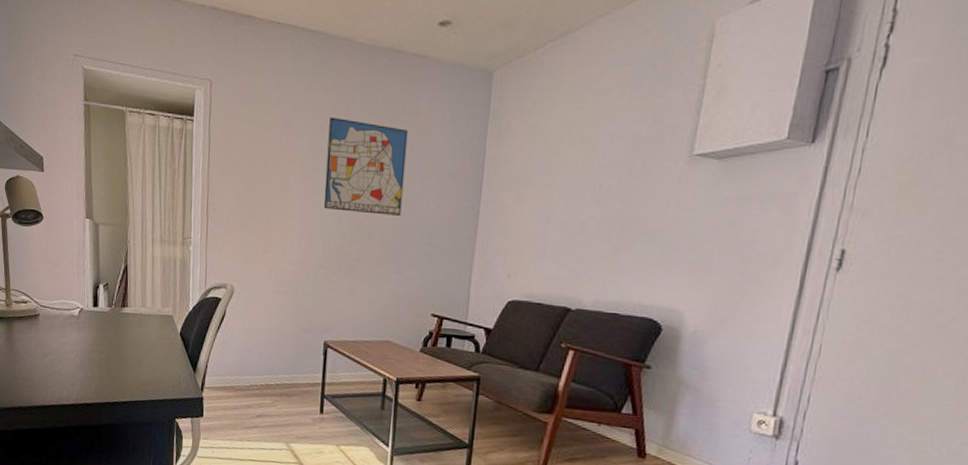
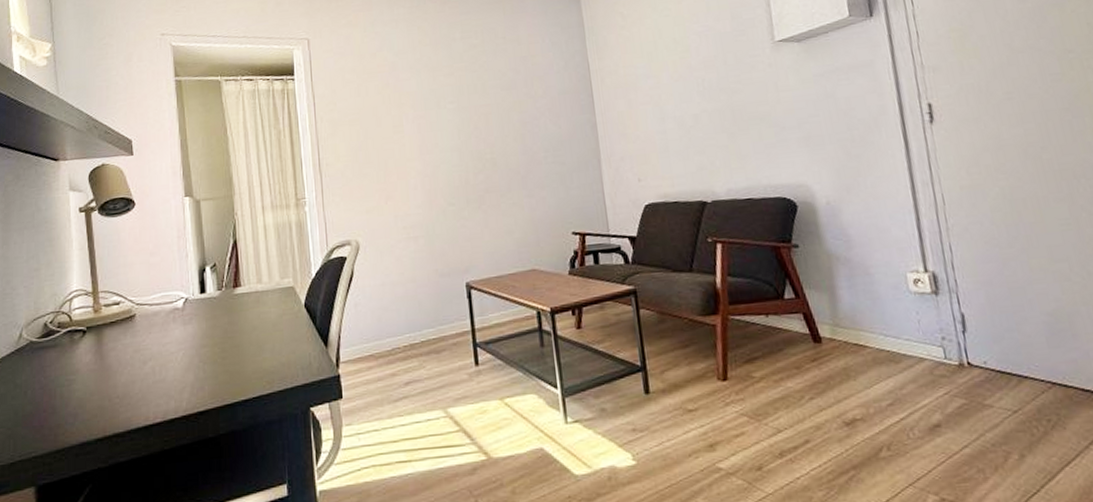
wall art: present [323,117,409,216] -> none [433,55,521,145]

